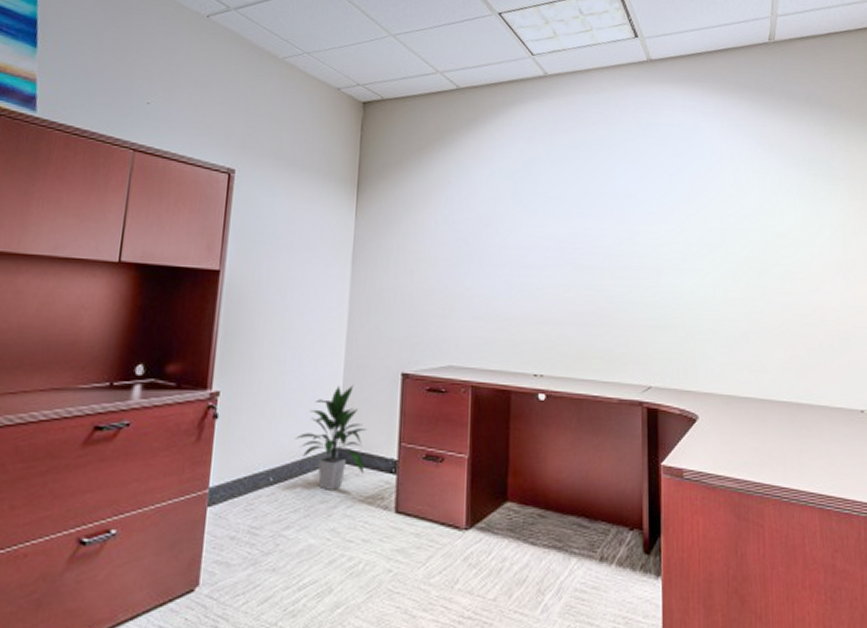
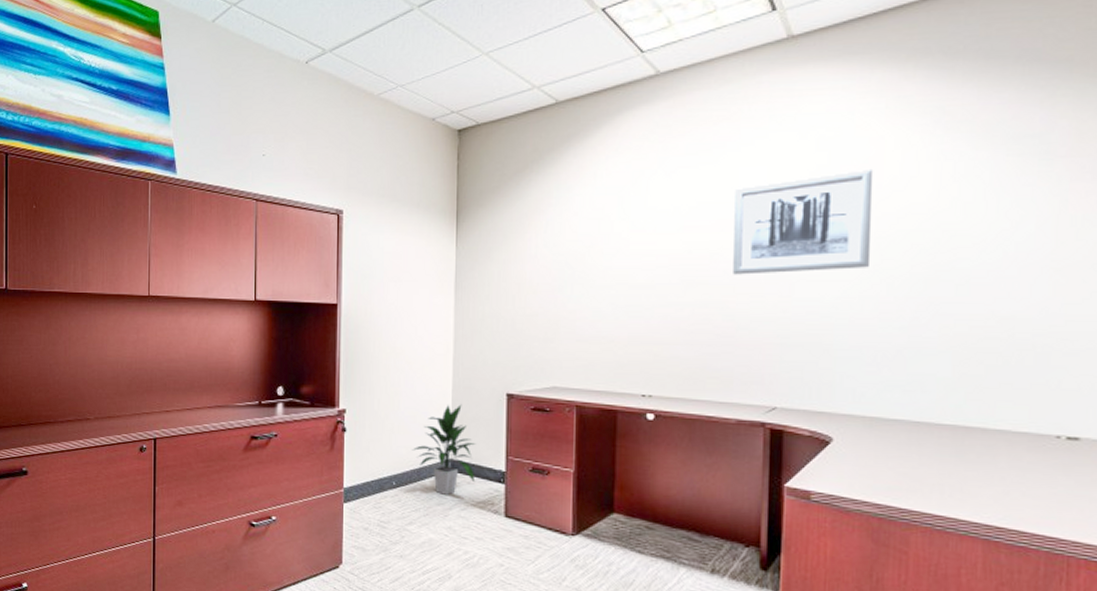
wall art: none [611,175,718,261] -> present [733,168,874,275]

